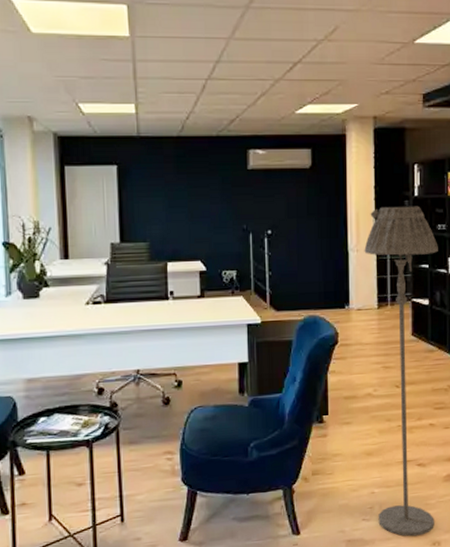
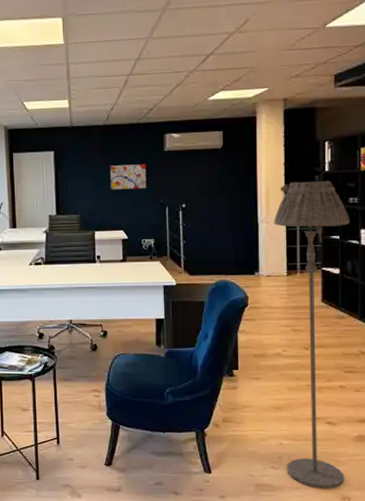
wall art: none [184,182,228,213] -> present [109,163,147,190]

